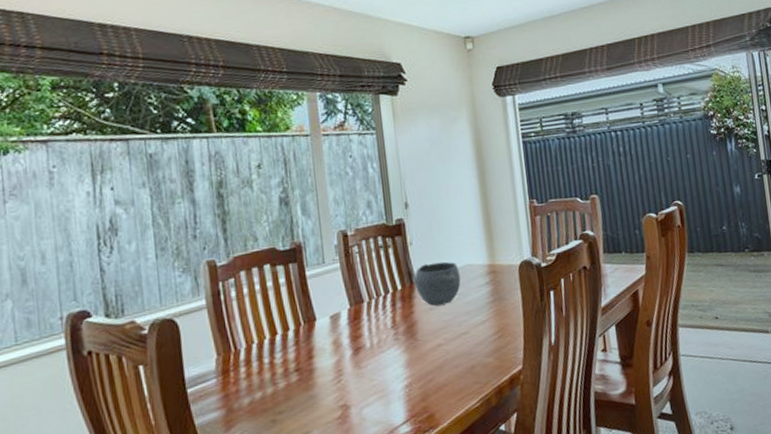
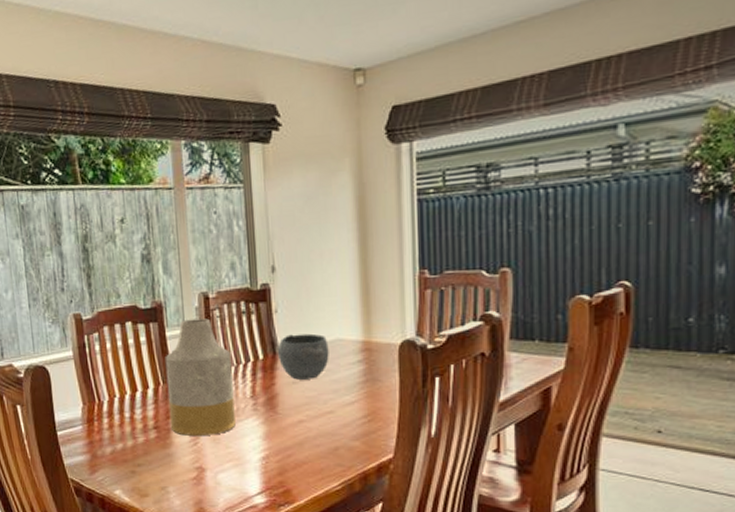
vase: none [305,255,378,375] -> present [165,318,236,436]

